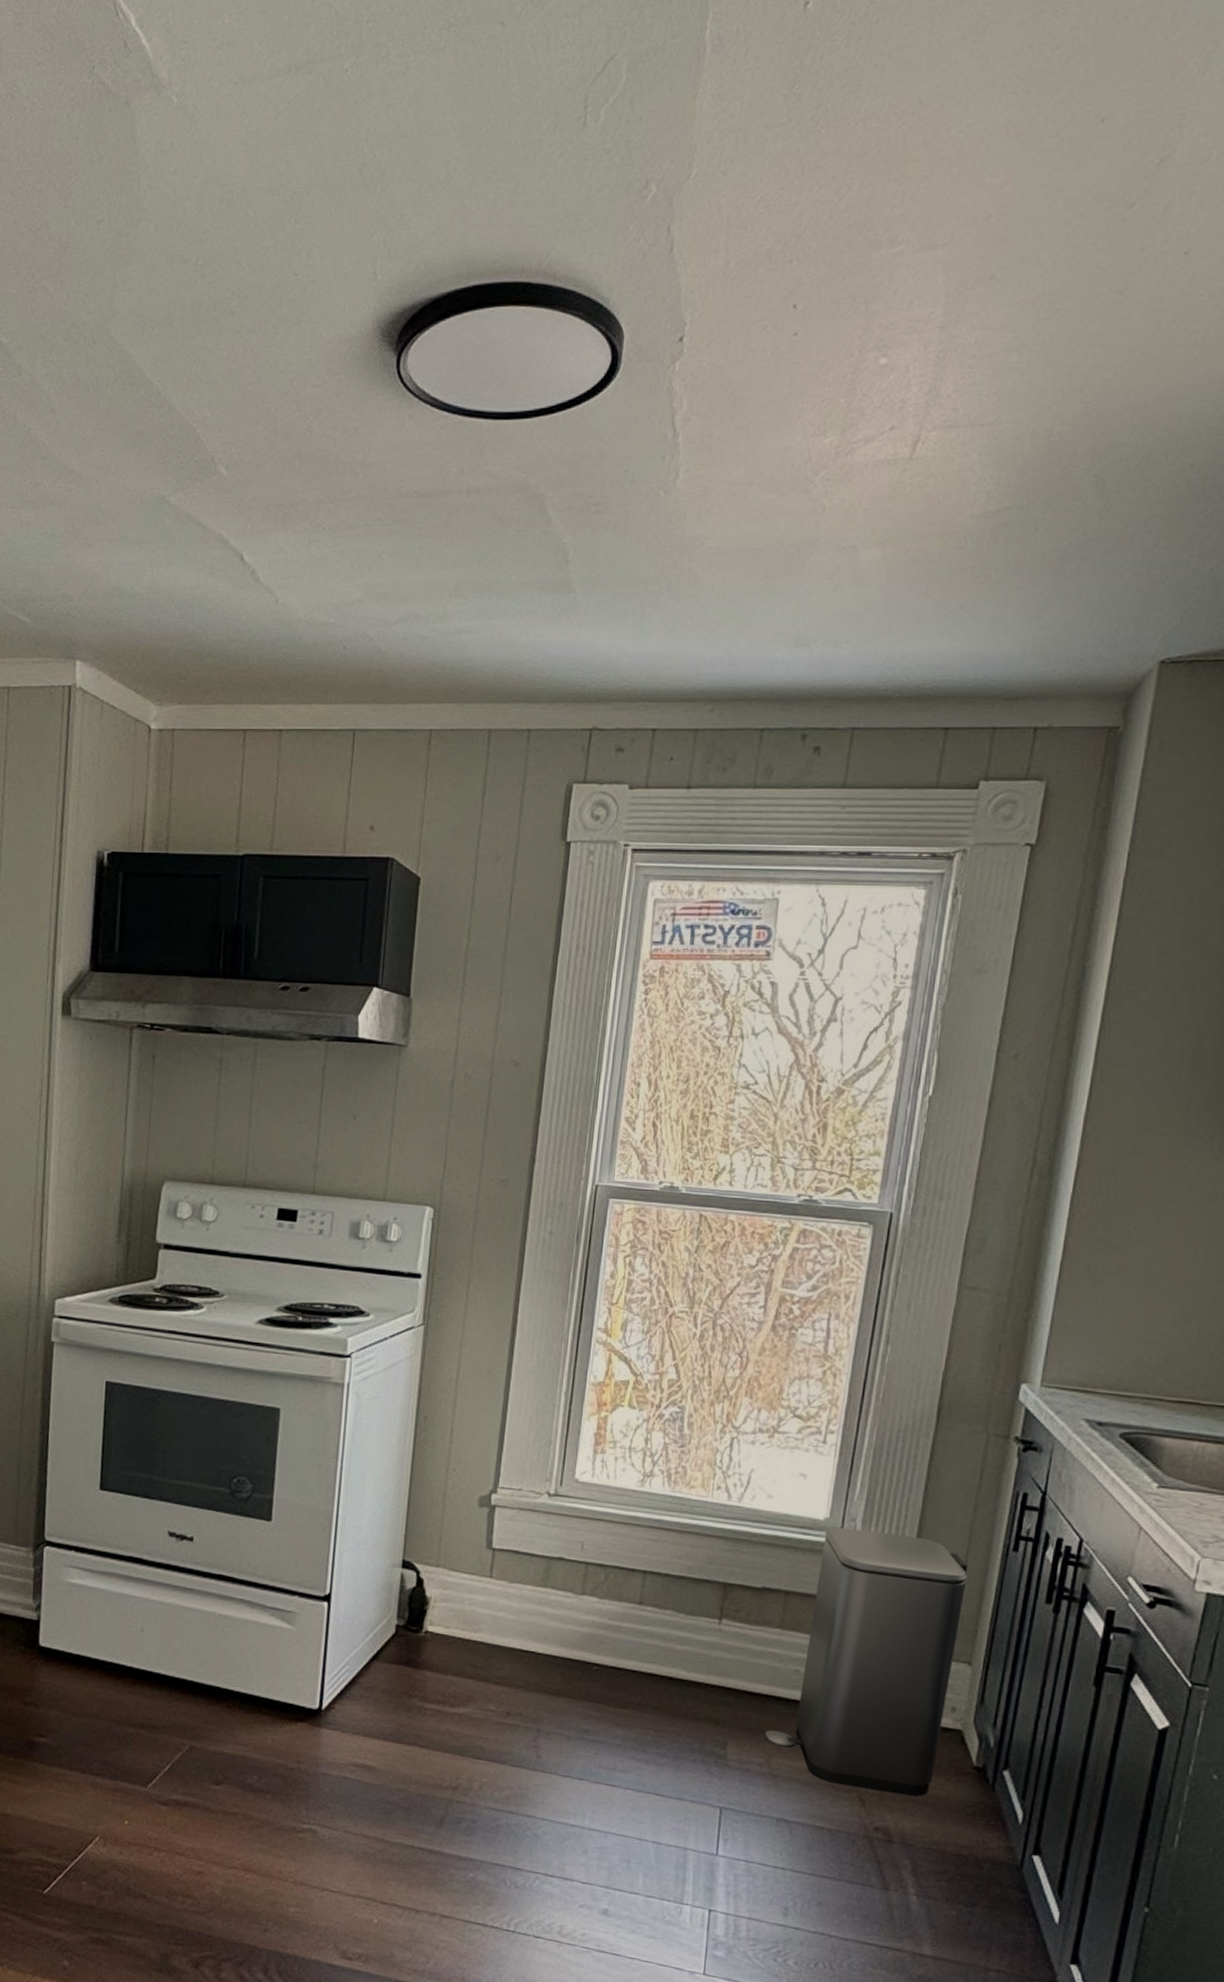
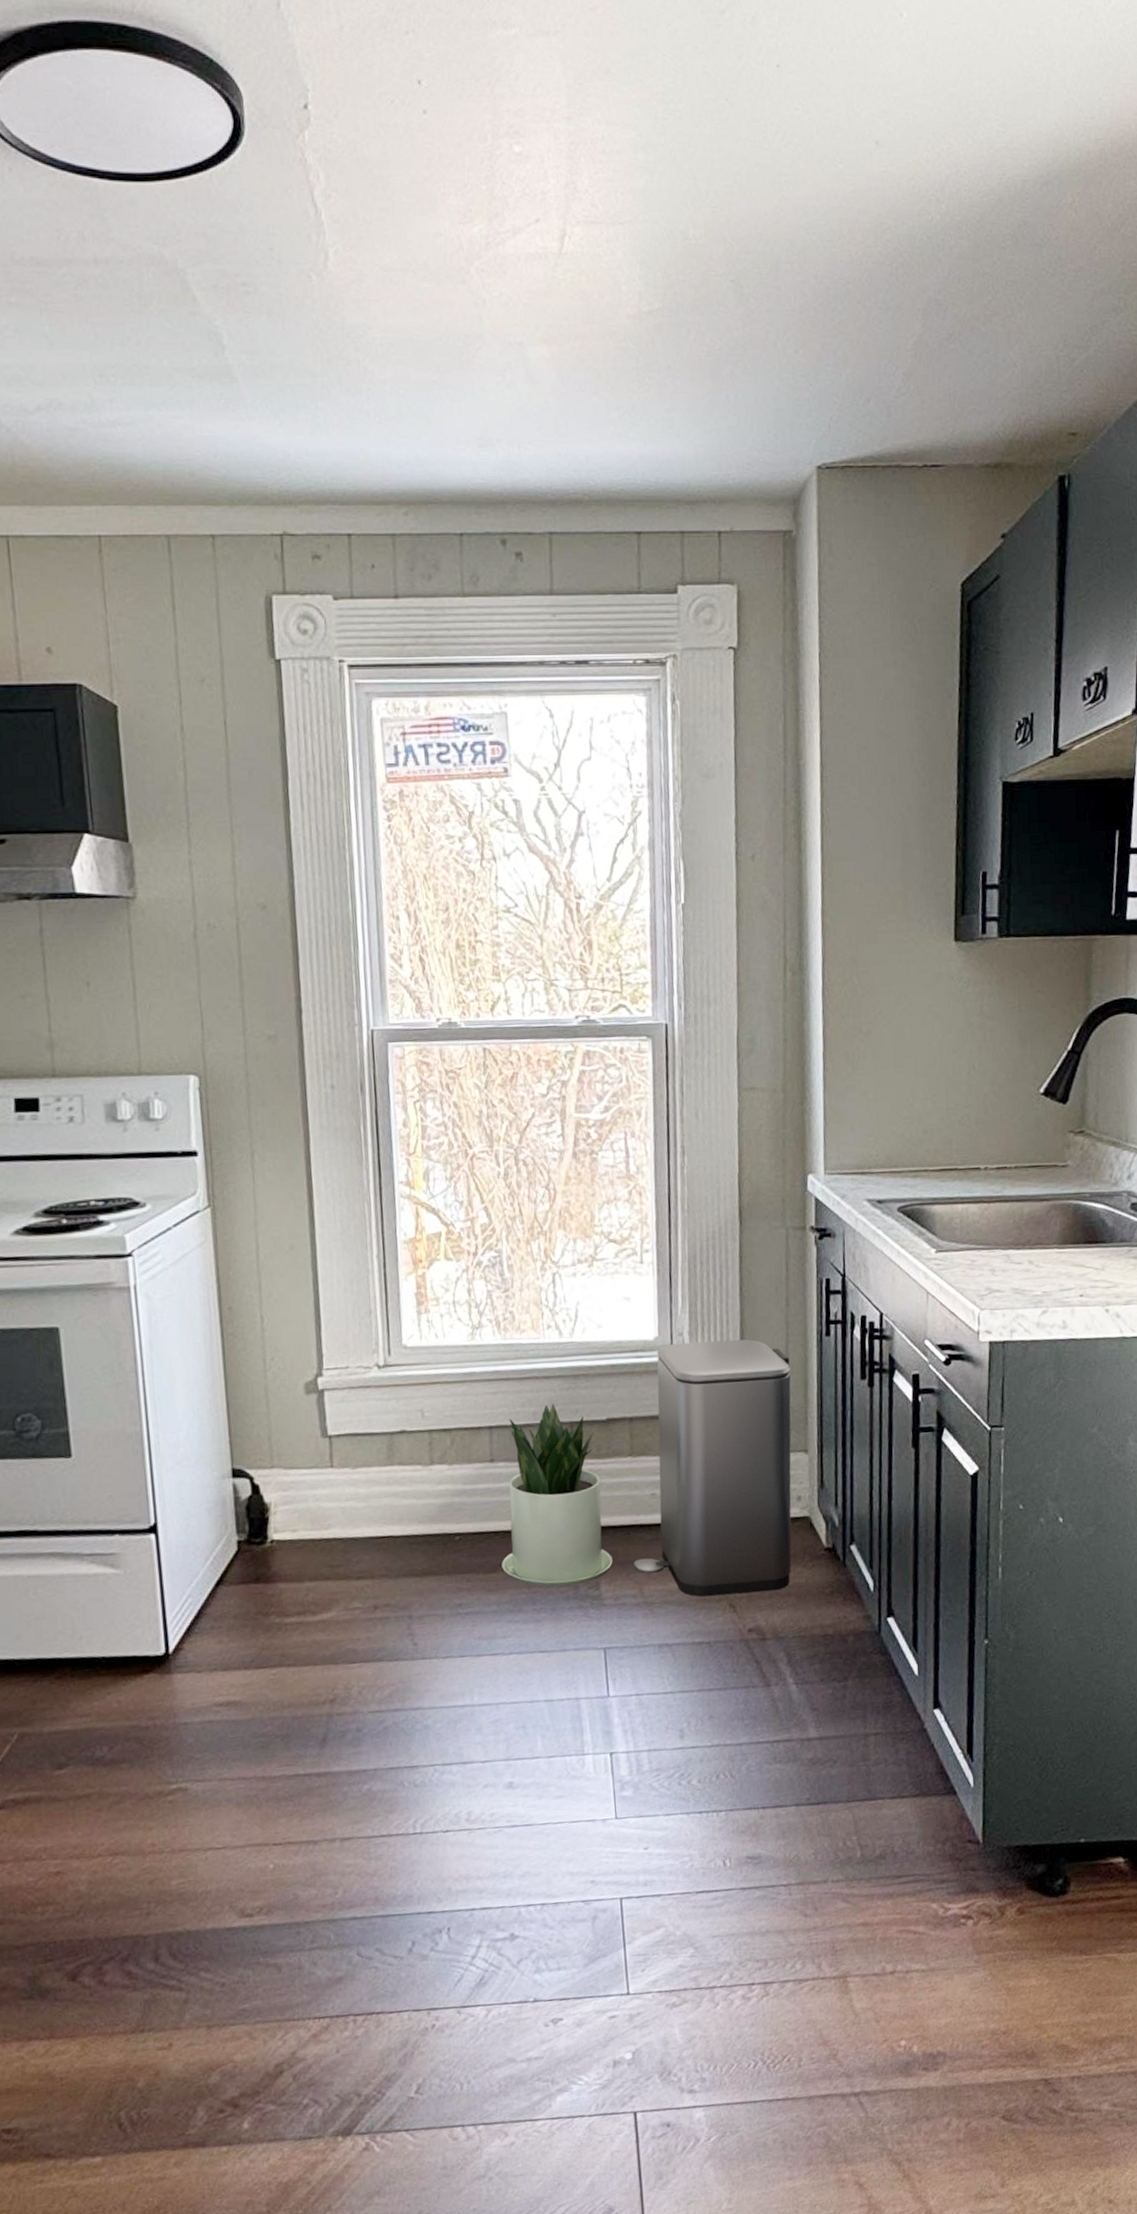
planter: none [633,1561,751,1741] -> present [502,1404,613,1588]

